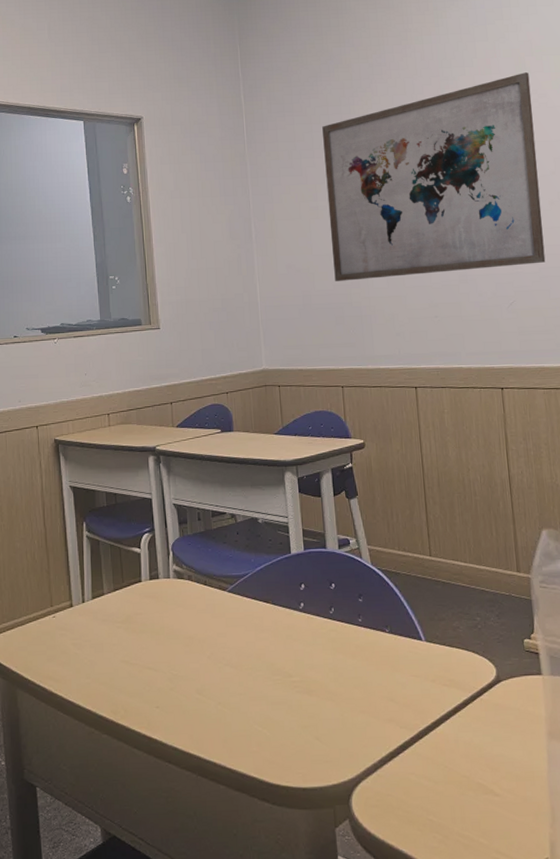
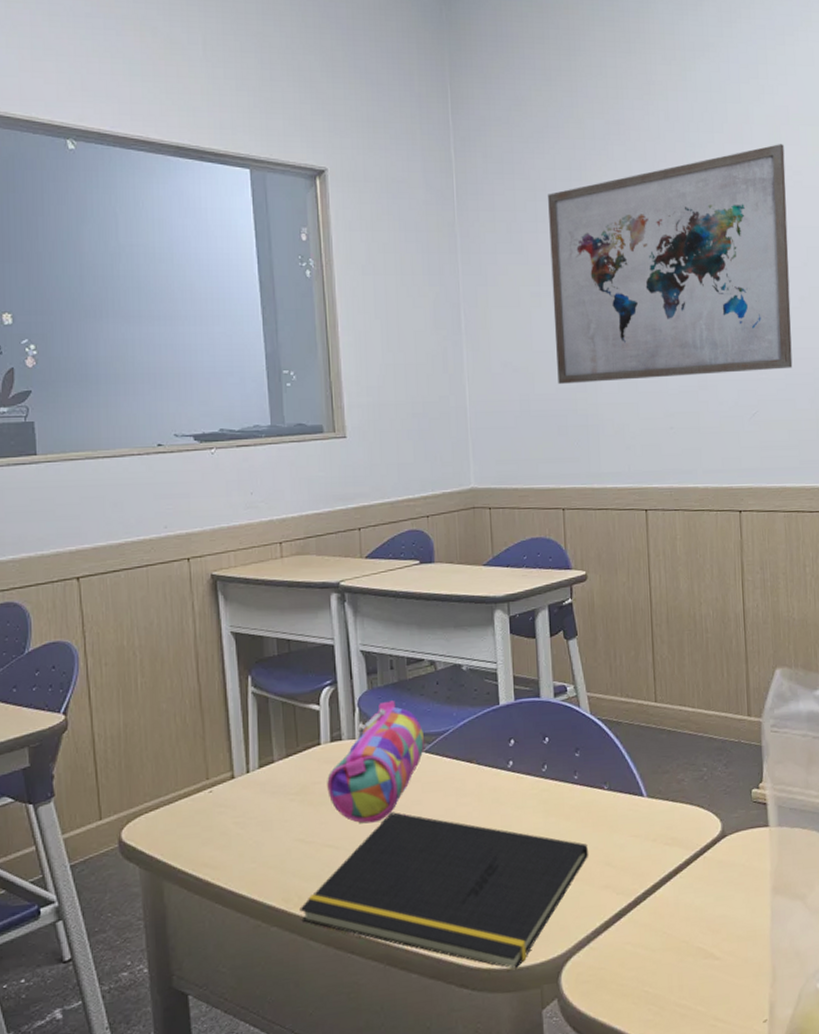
notepad: none [125,642,374,788] -> present [299,812,589,969]
pencil case: none [147,547,228,651] -> present [327,700,425,824]

